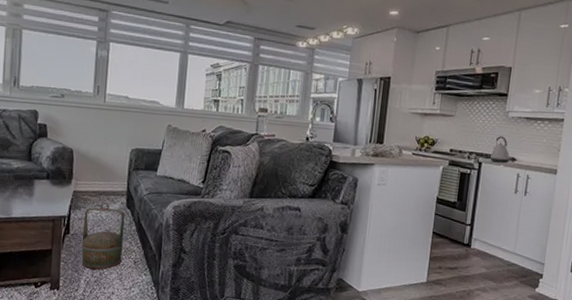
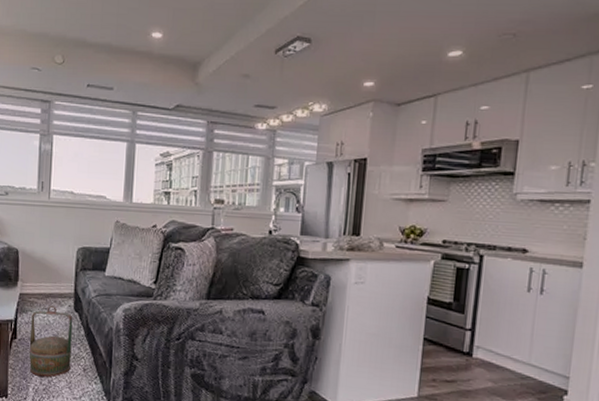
kettle: present [489,136,511,164] -> none [493,223,521,256]

